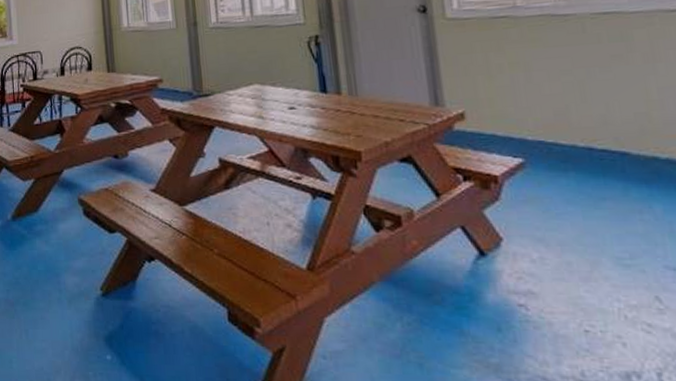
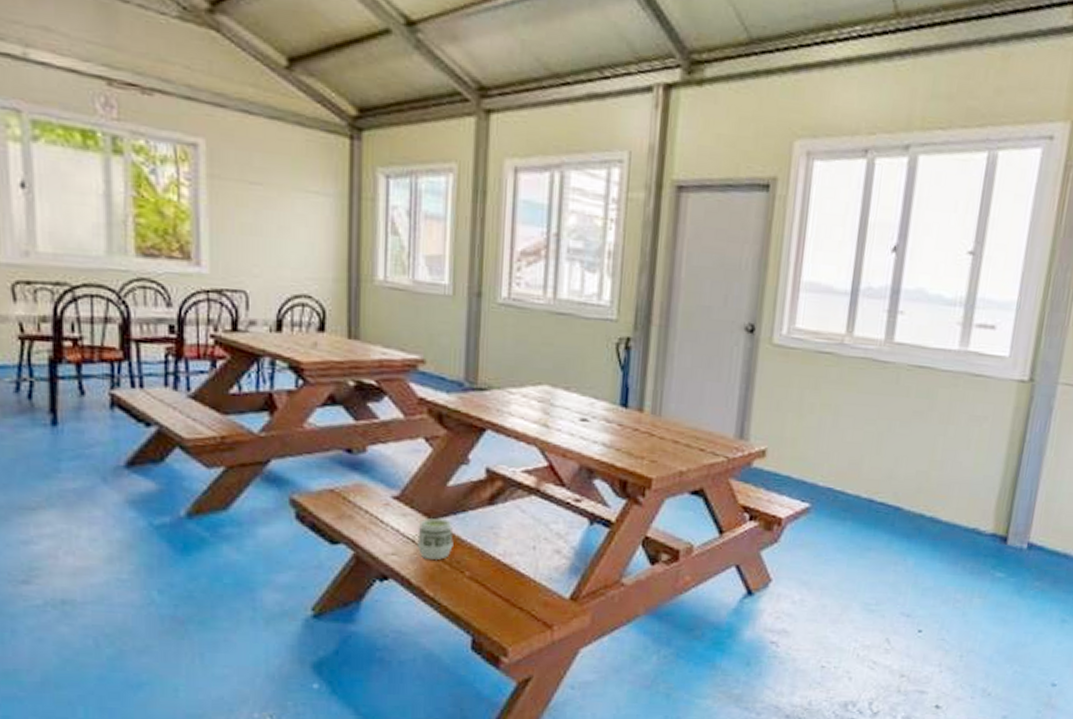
cup: none [173,205,202,241] -> present [417,518,454,561]

